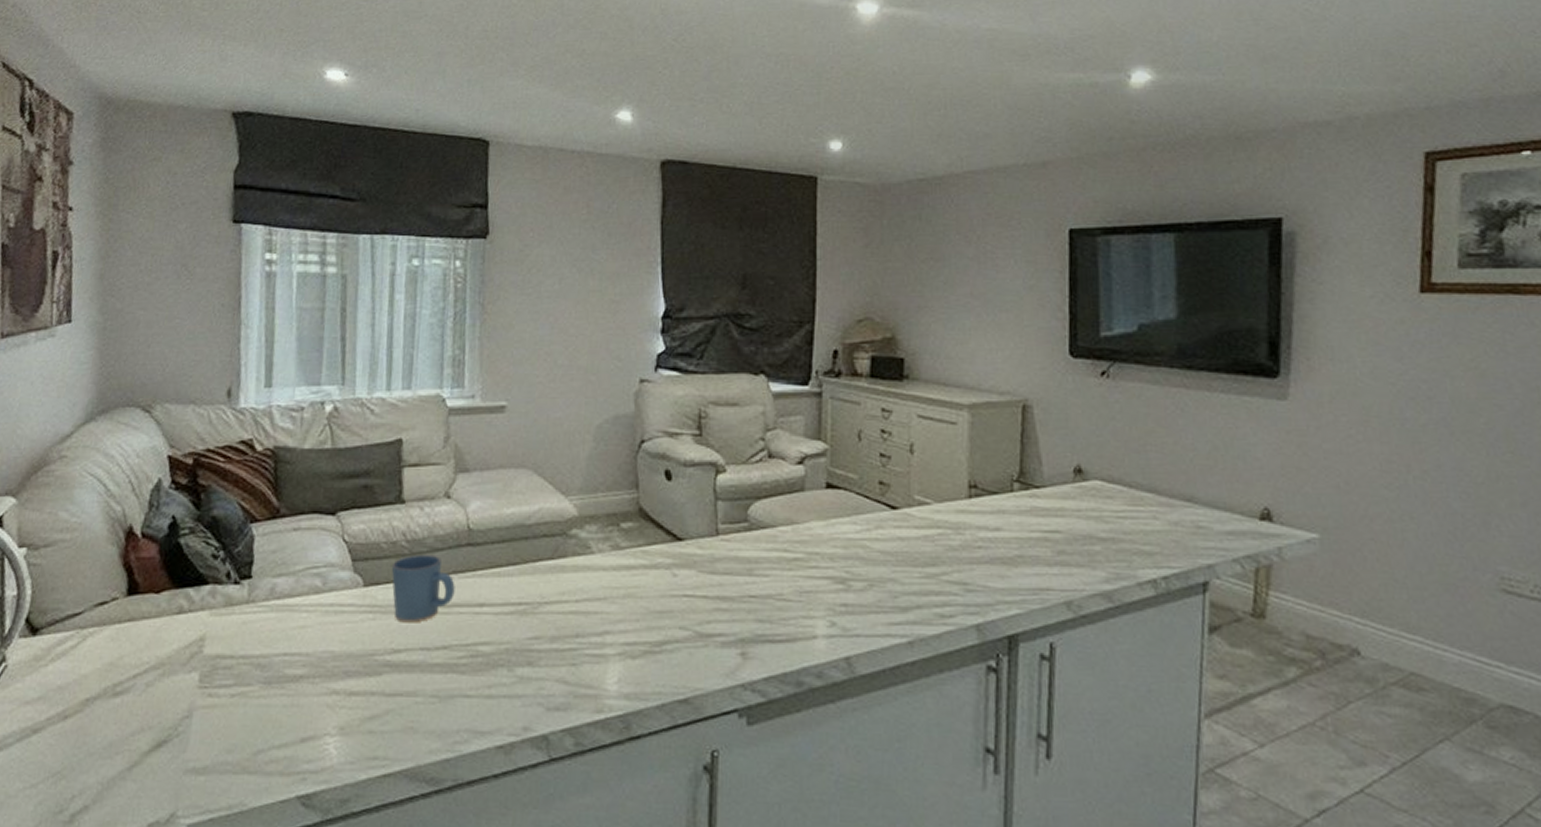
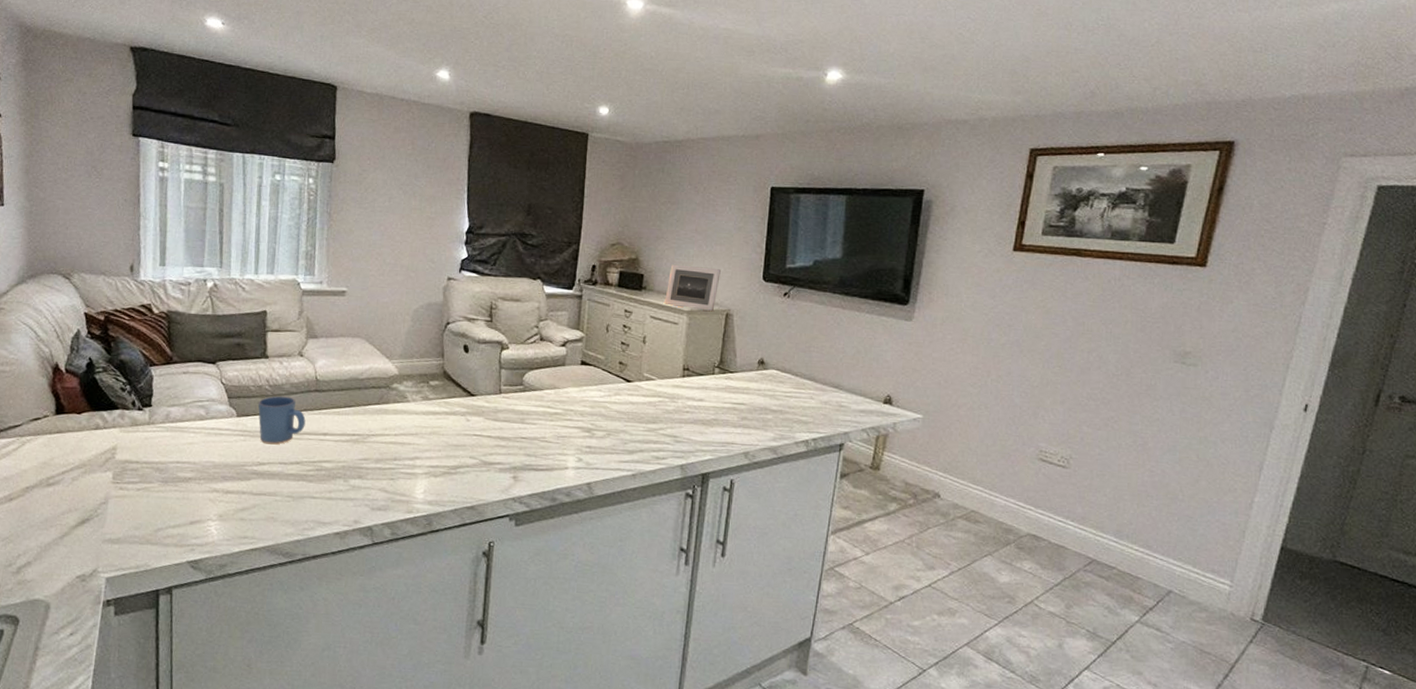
picture frame: none [936,342,1010,404] -> present [664,264,721,312]

